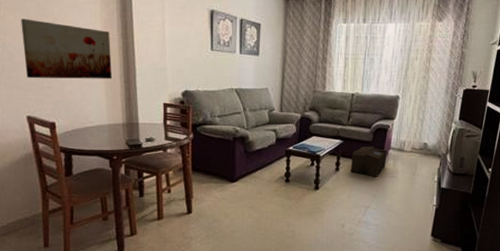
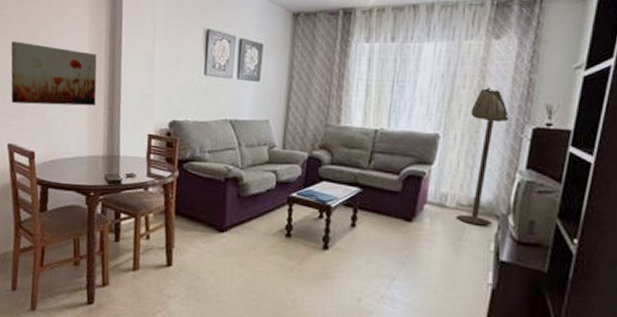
cardboard box: present [350,146,387,177] -> none [371,197,422,239]
floor lamp: none [411,59,448,163] -> present [456,87,509,226]

